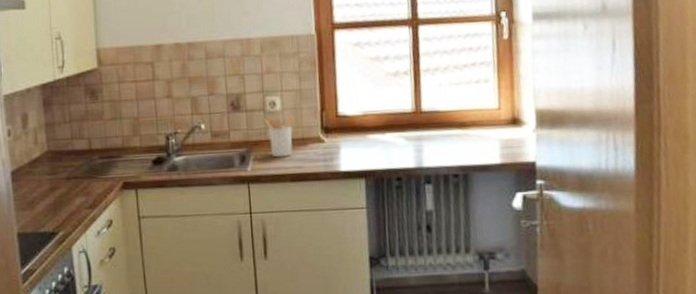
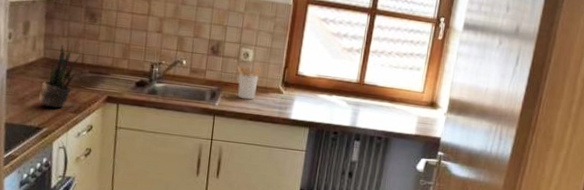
potted plant: none [49,132,88,207] -> present [39,44,81,109]

